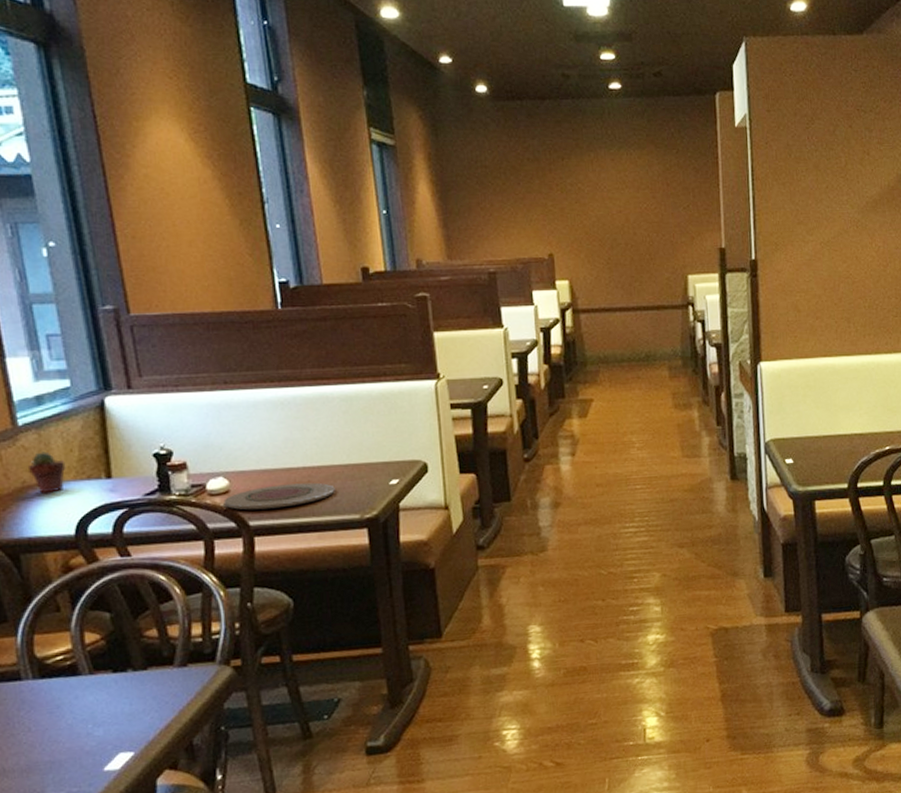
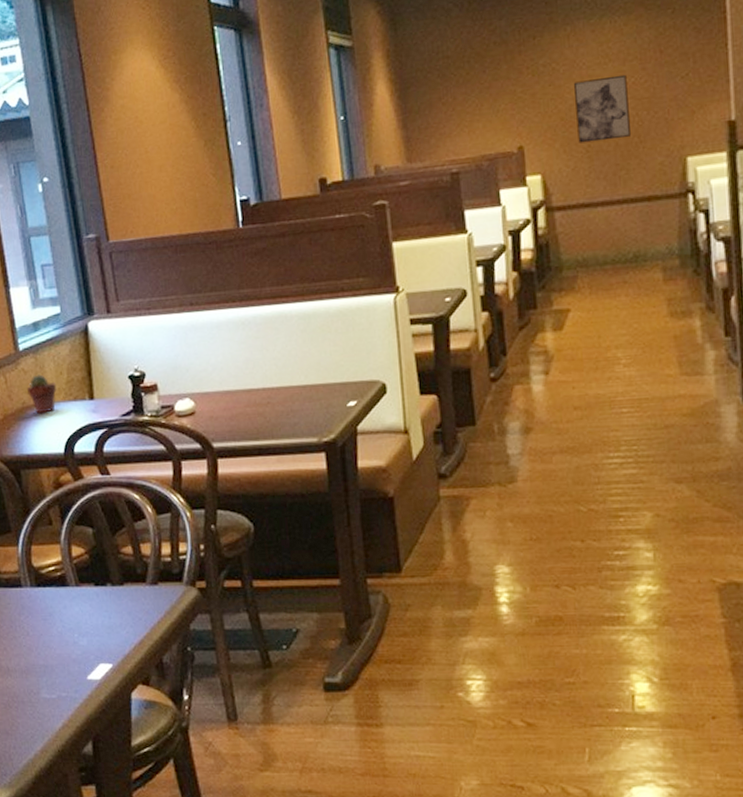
plate: present [223,482,335,510] -> none [190,404,294,432]
wall art: none [597,200,643,256] -> present [574,74,631,144]

